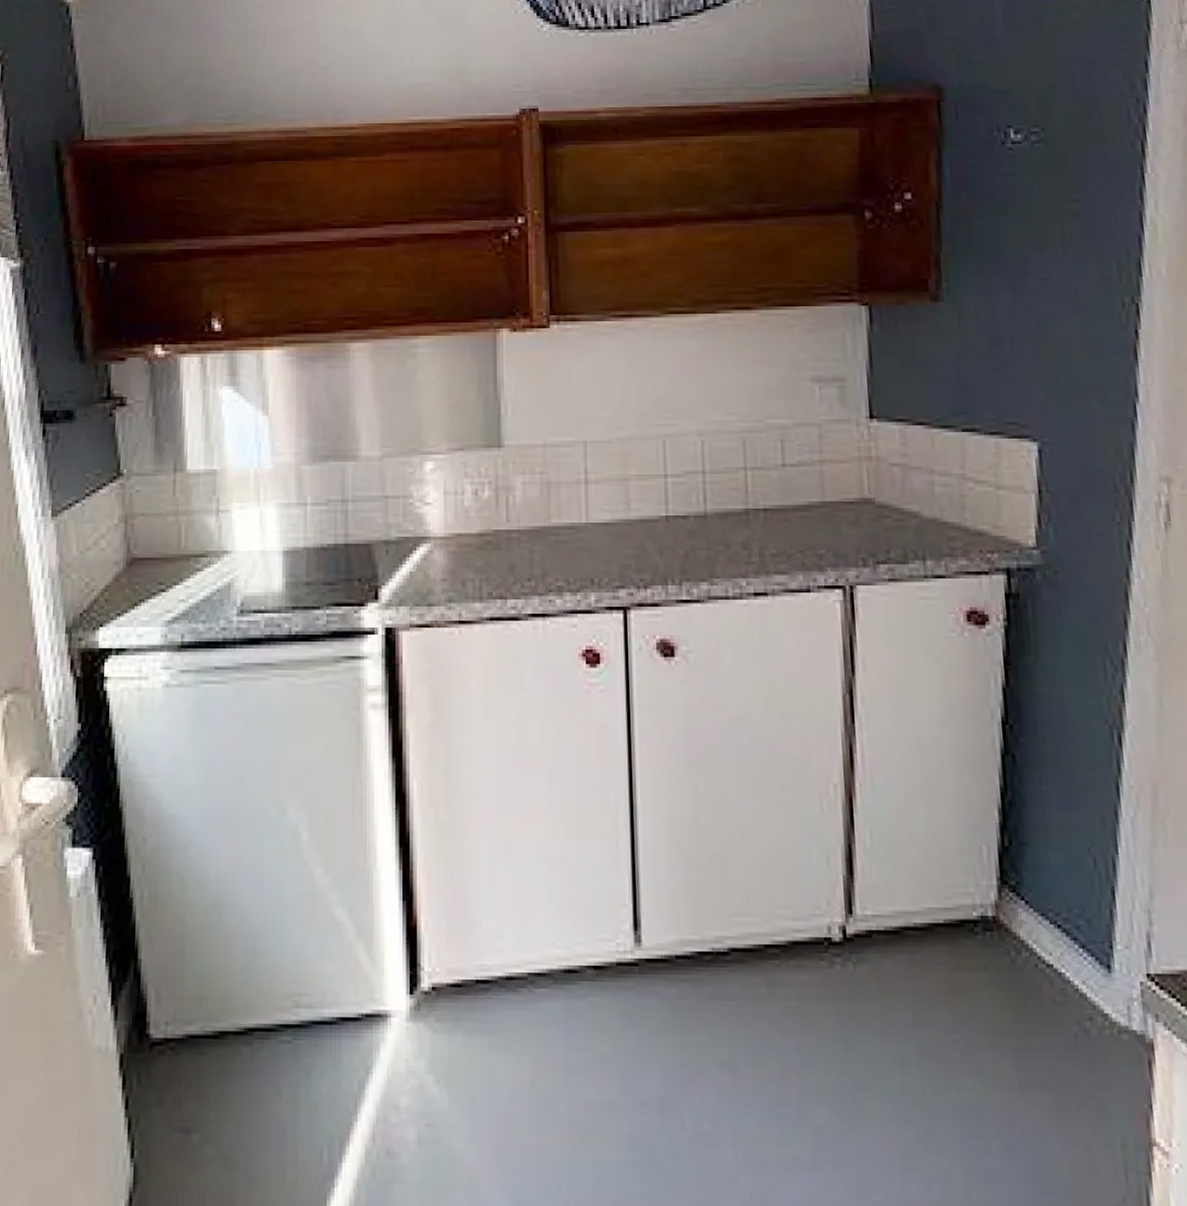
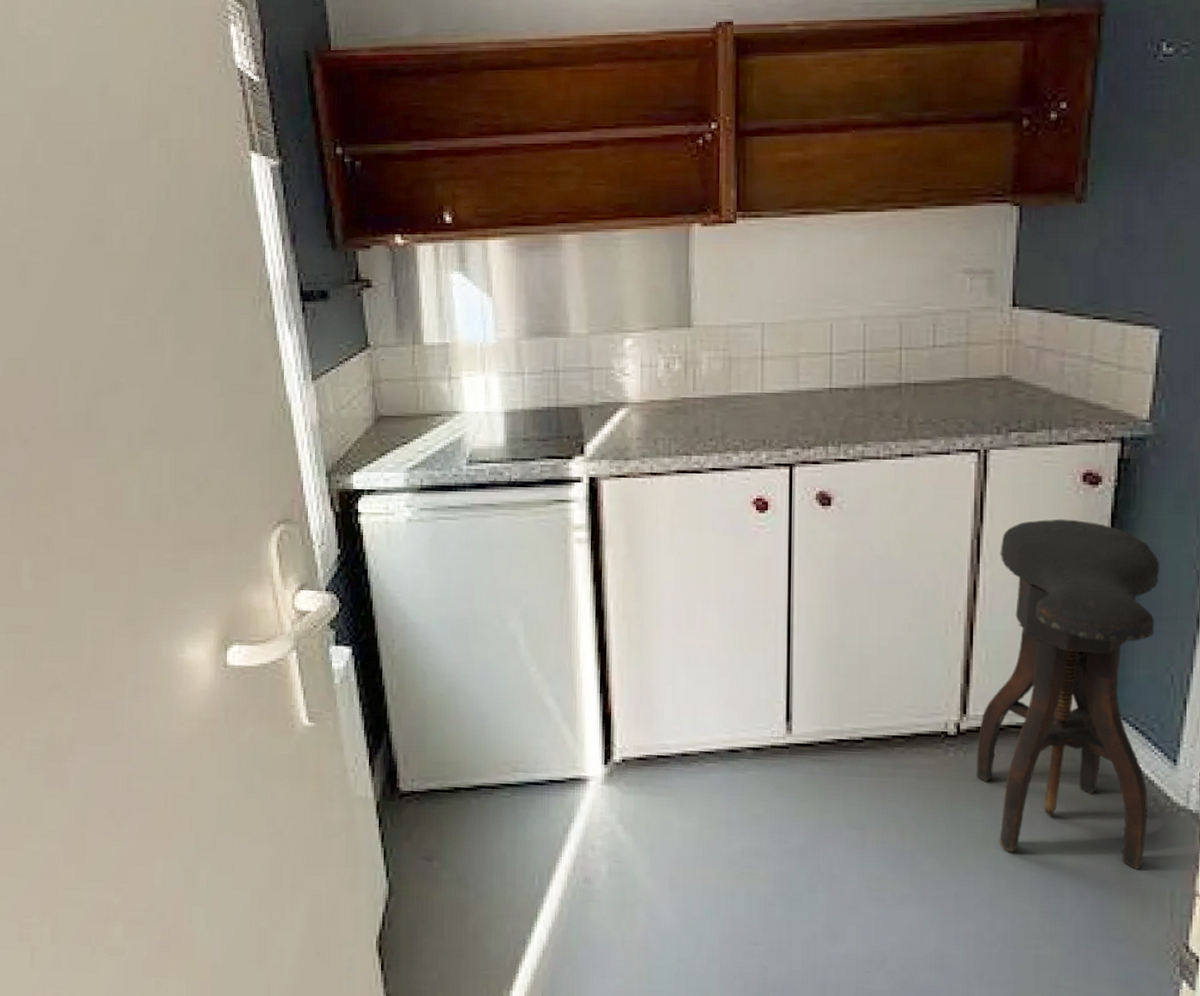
stool: none [869,667,1085,1112] -> present [976,518,1160,869]

